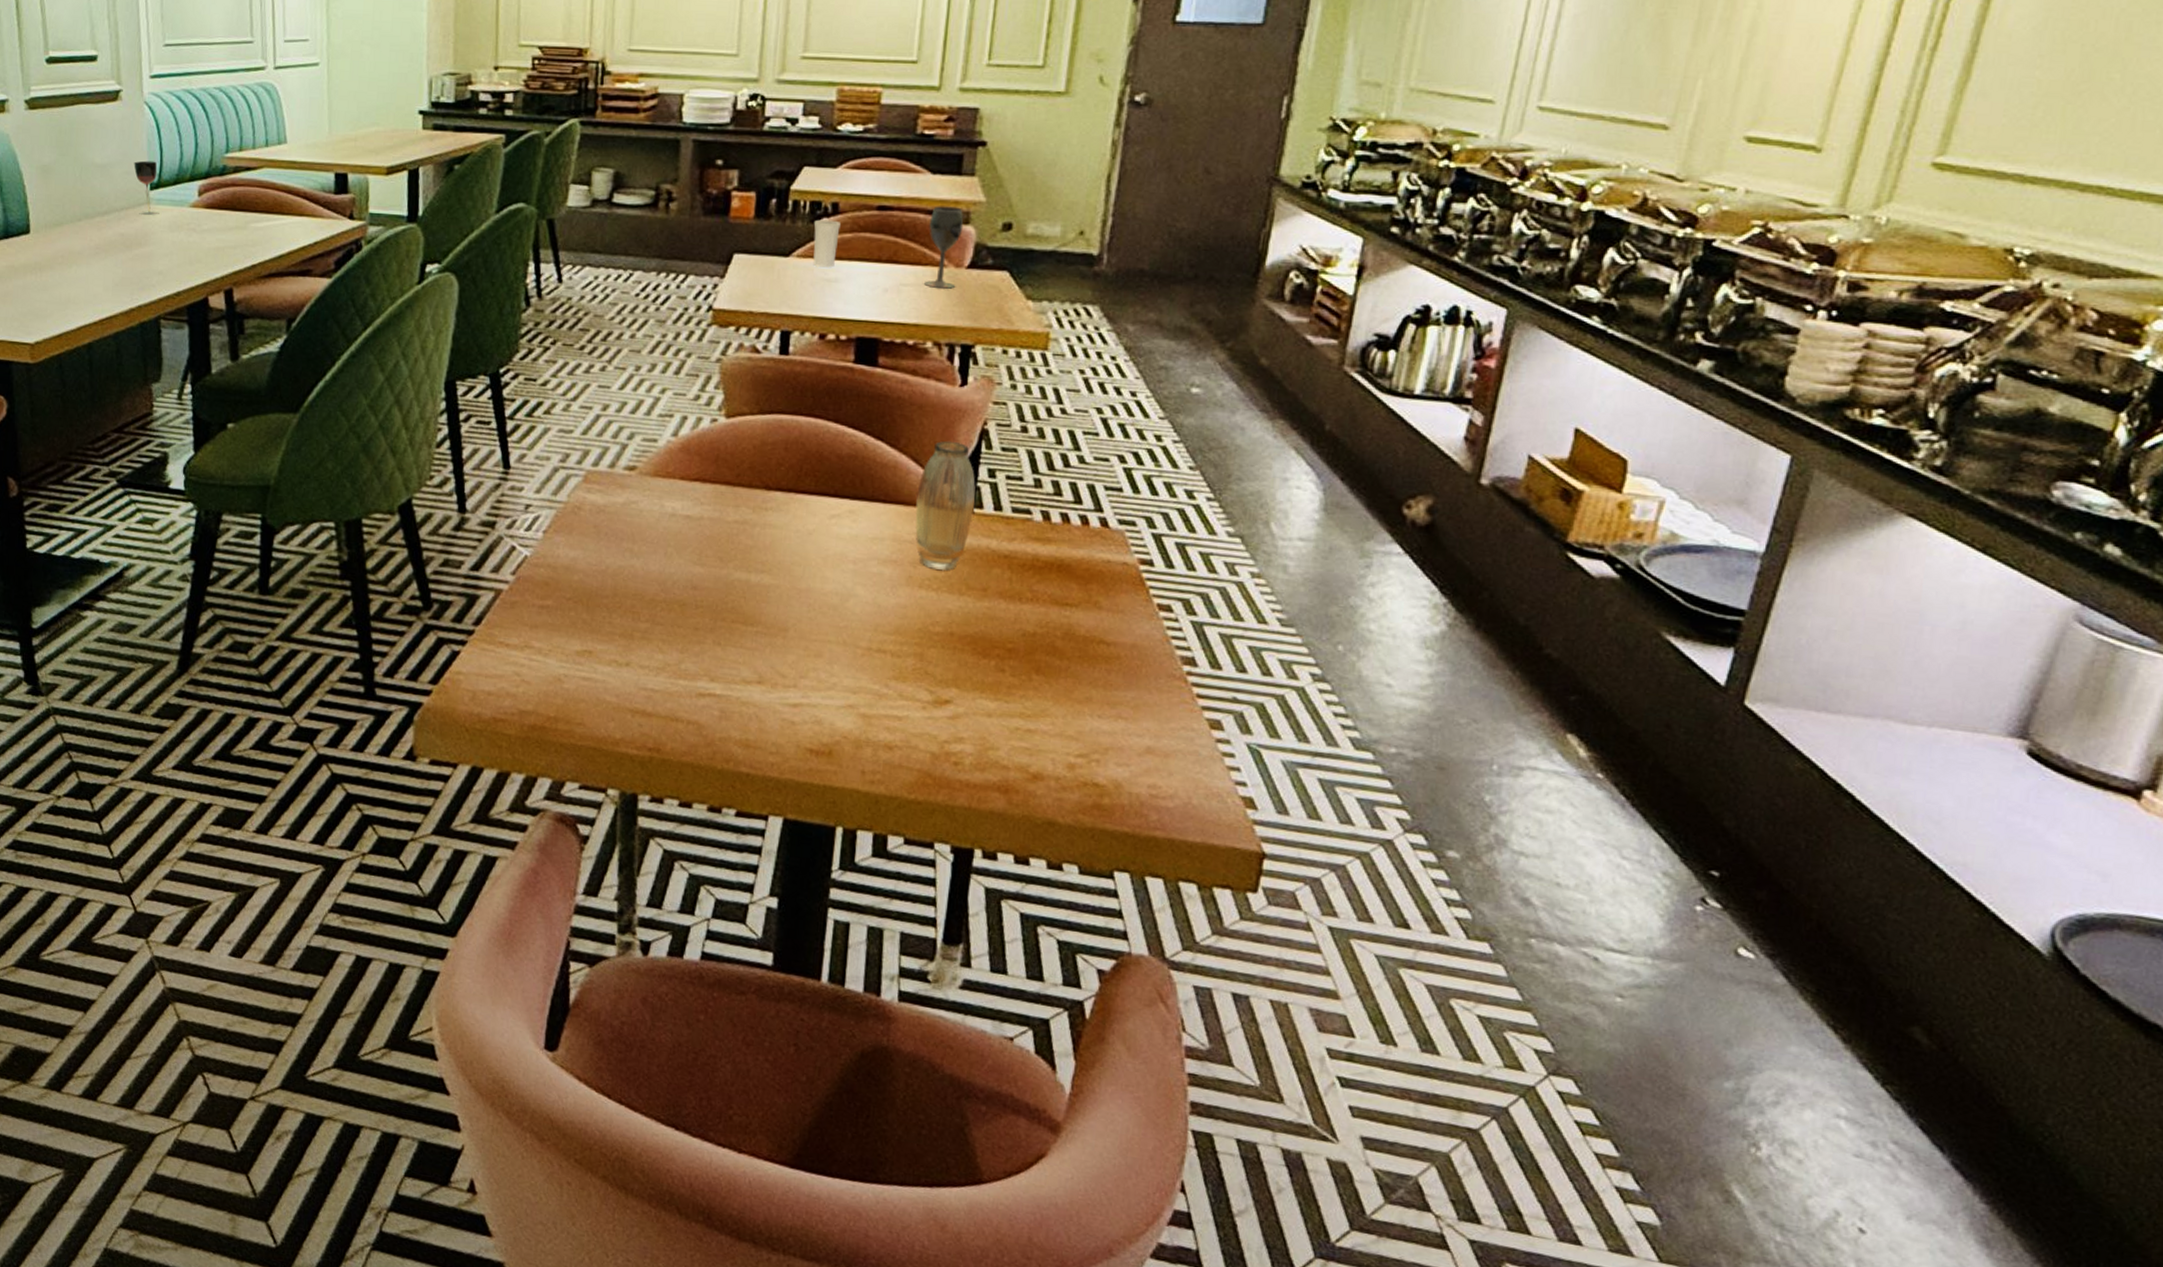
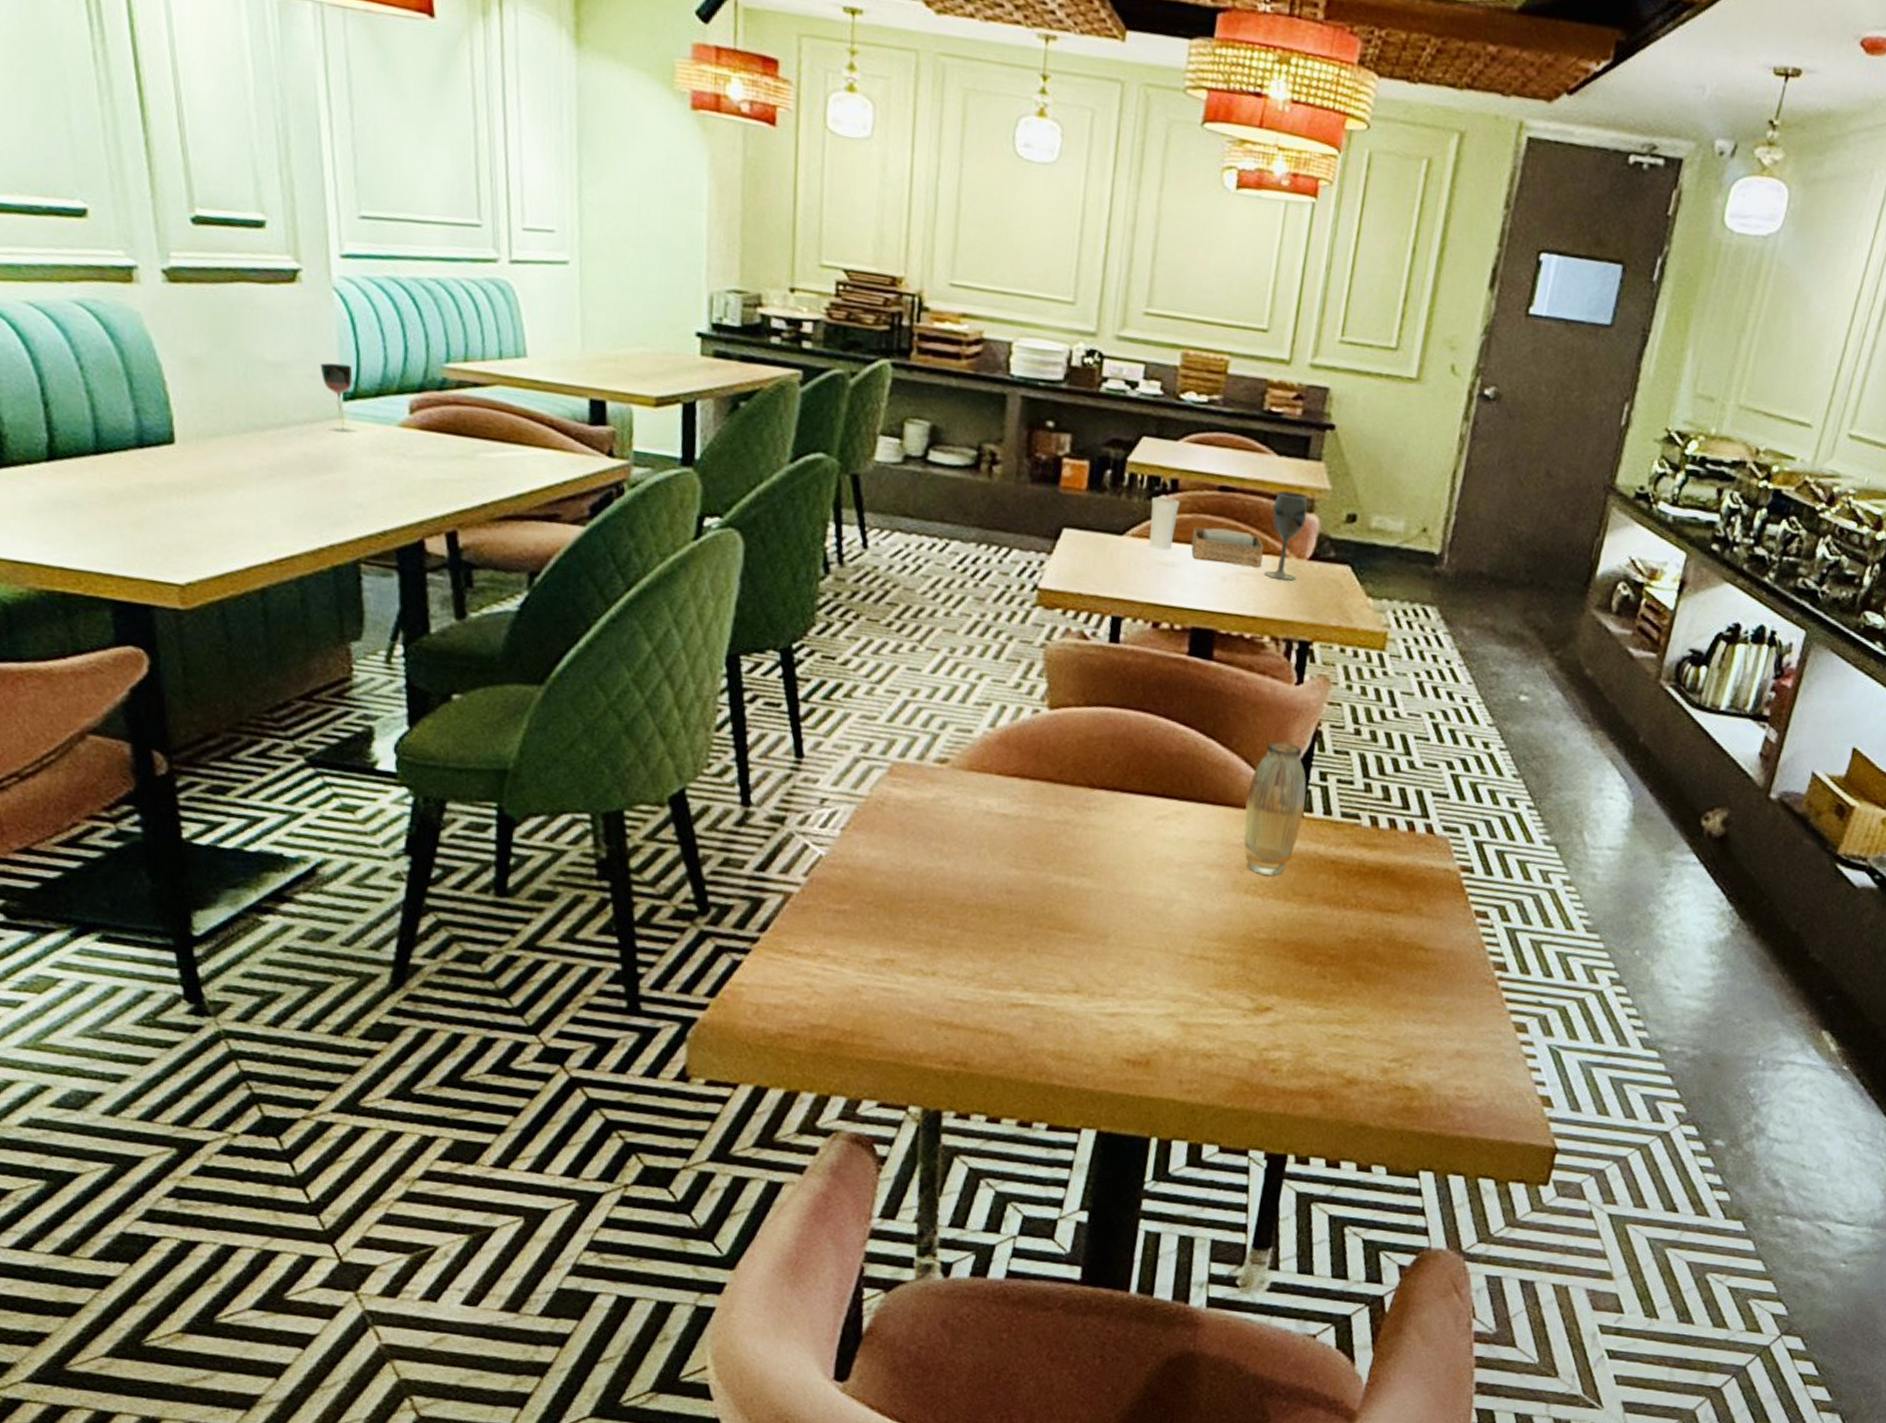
napkin holder: none [852,244,922,279] -> present [1191,526,1264,568]

